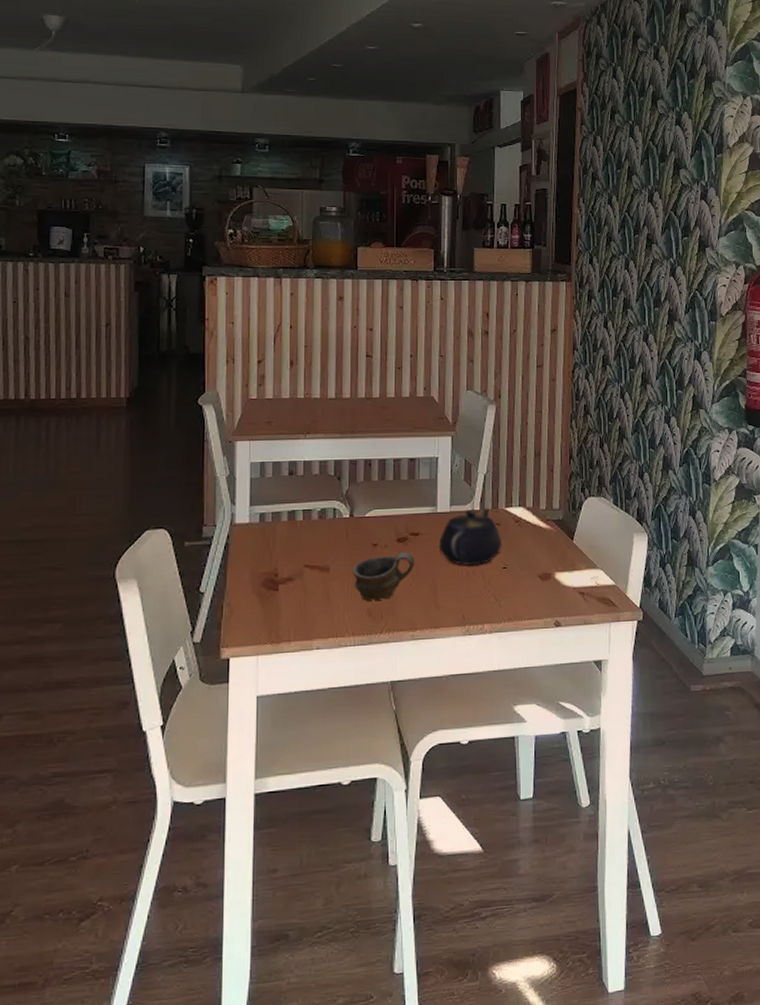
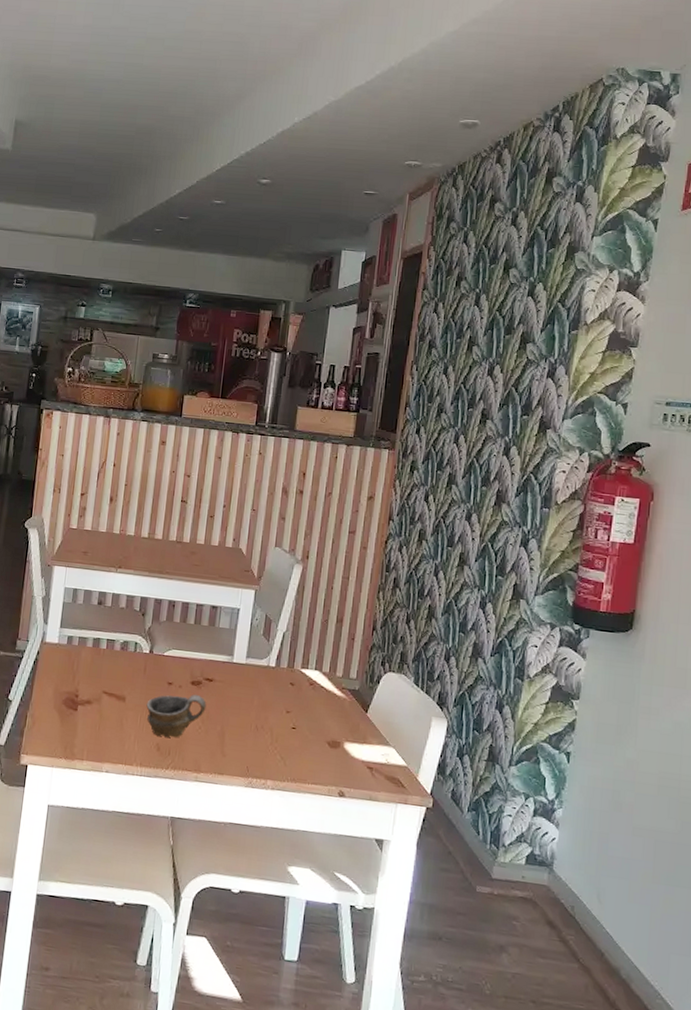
teapot: present [438,508,503,566] -> none [230,665,295,722]

